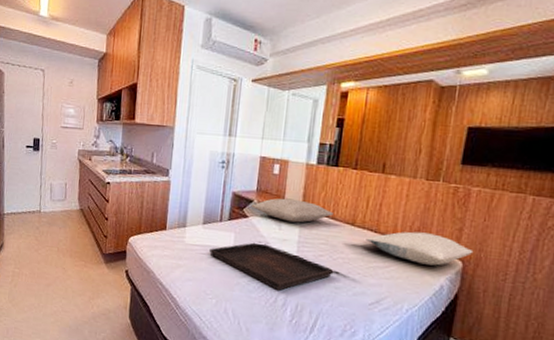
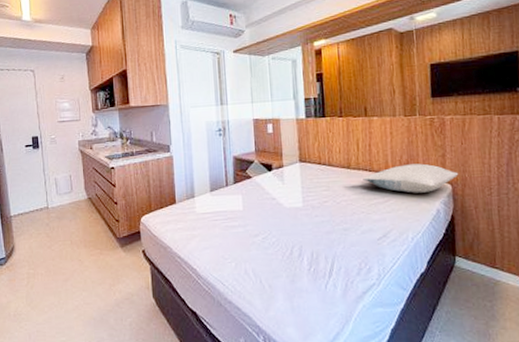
serving tray: present [209,241,333,291] -> none [221,199,339,242]
pillow: present [251,198,333,223] -> none [252,153,329,176]

